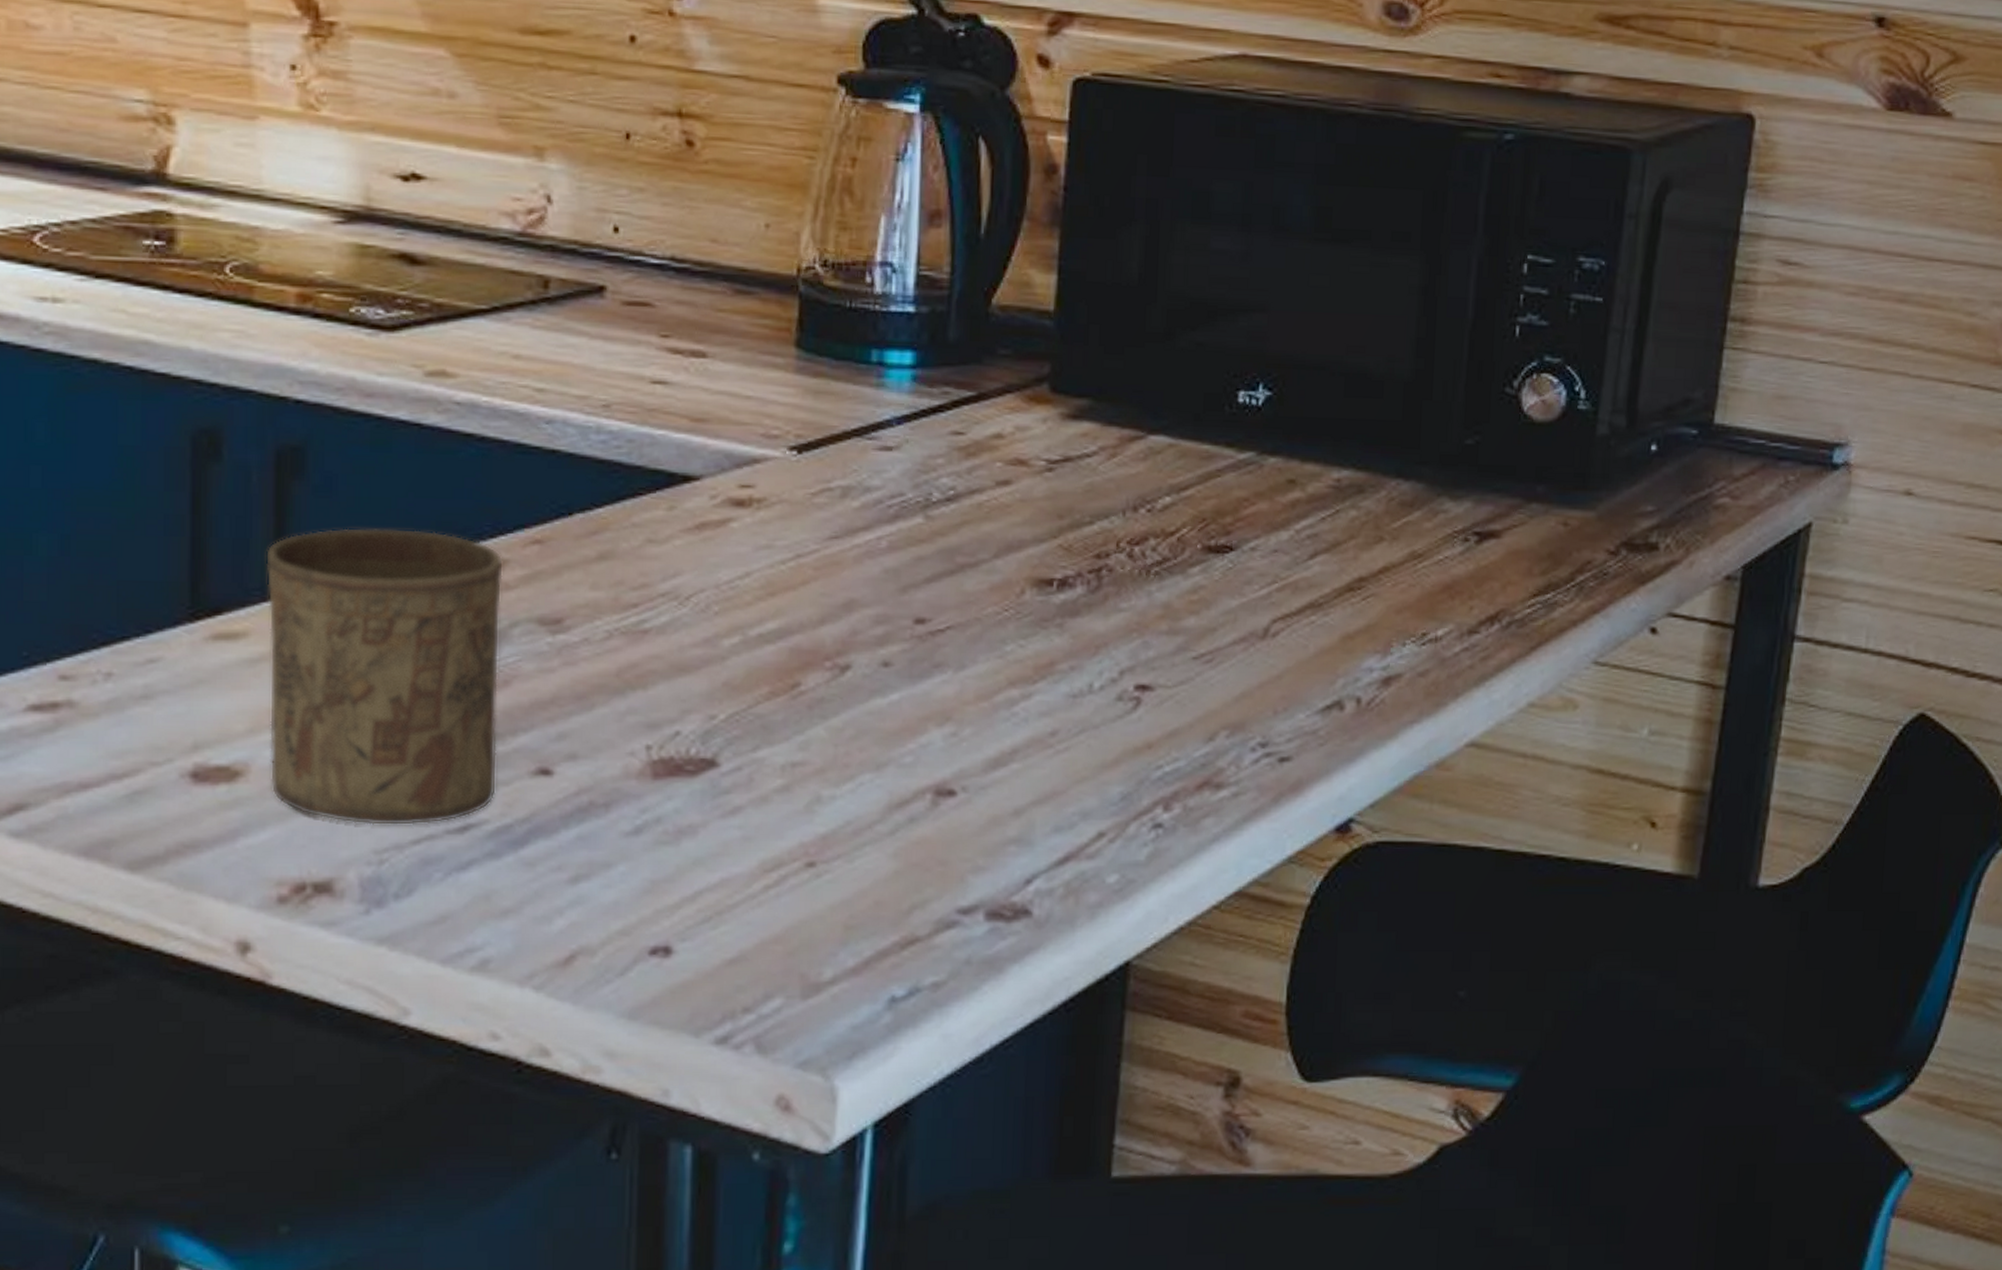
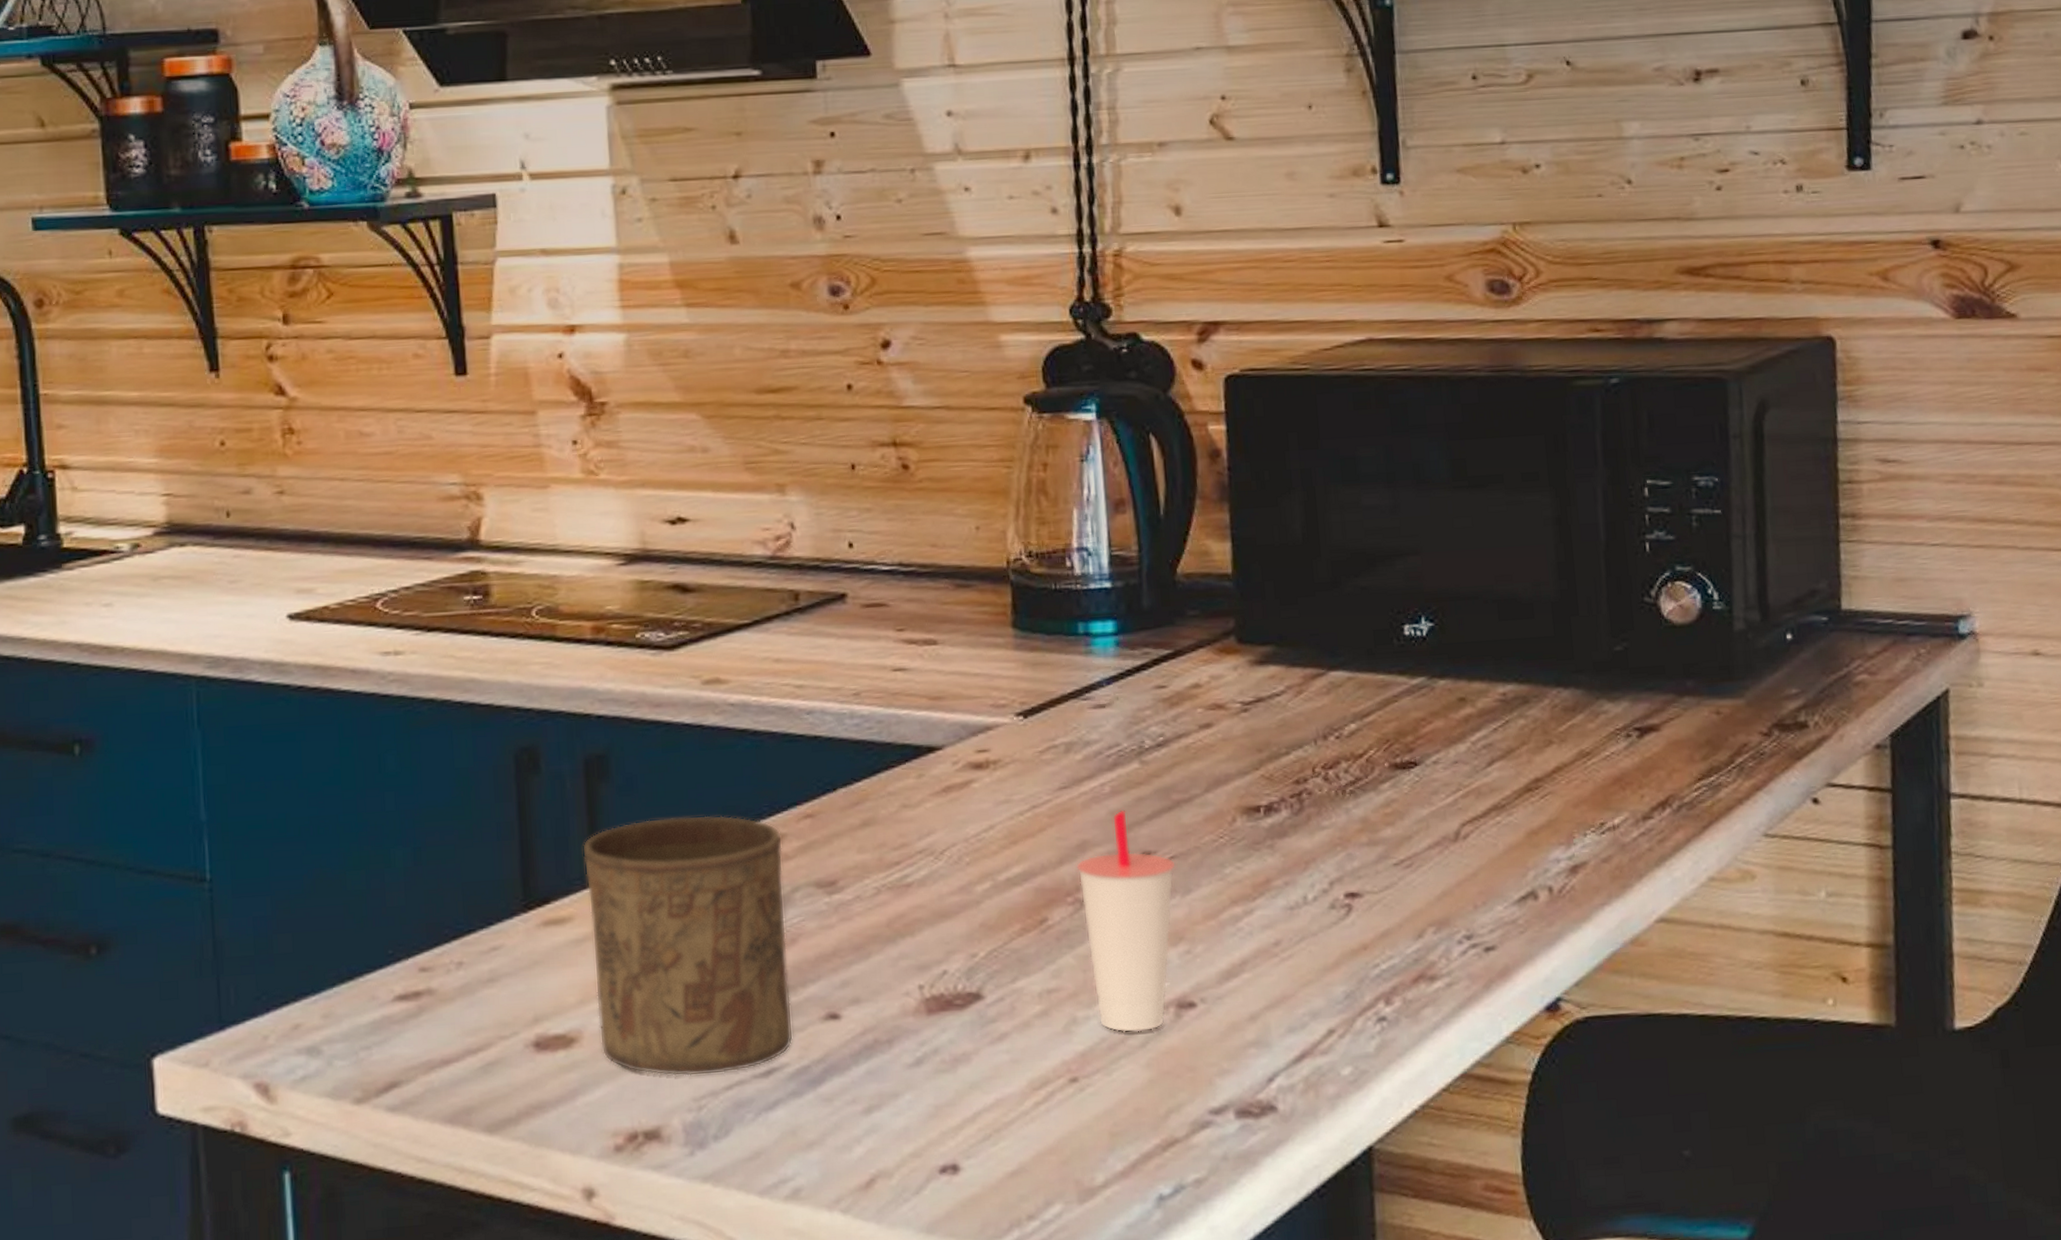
cup: none [839,568,952,818] -> present [1076,809,1176,1033]

